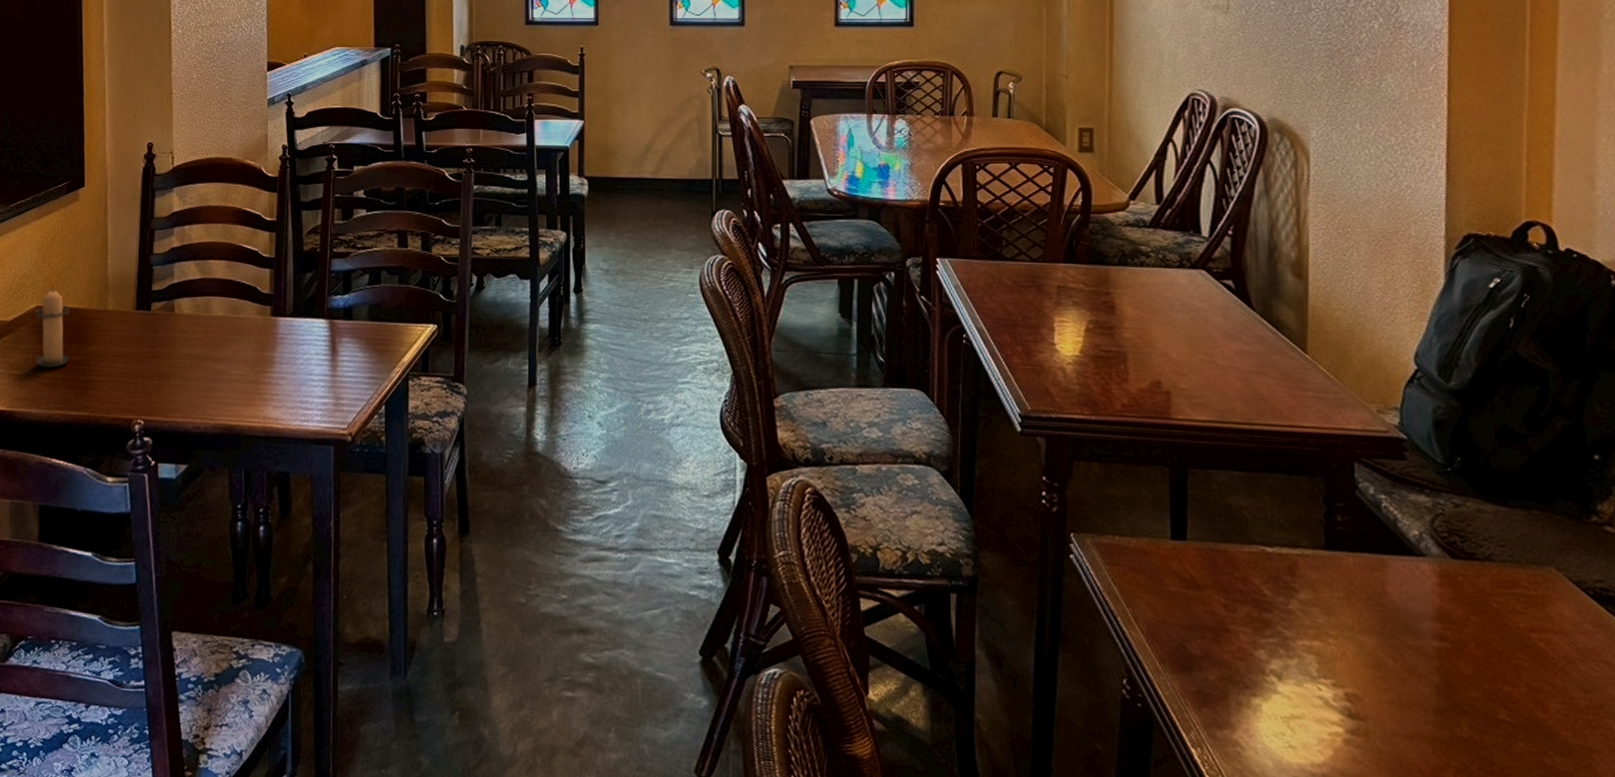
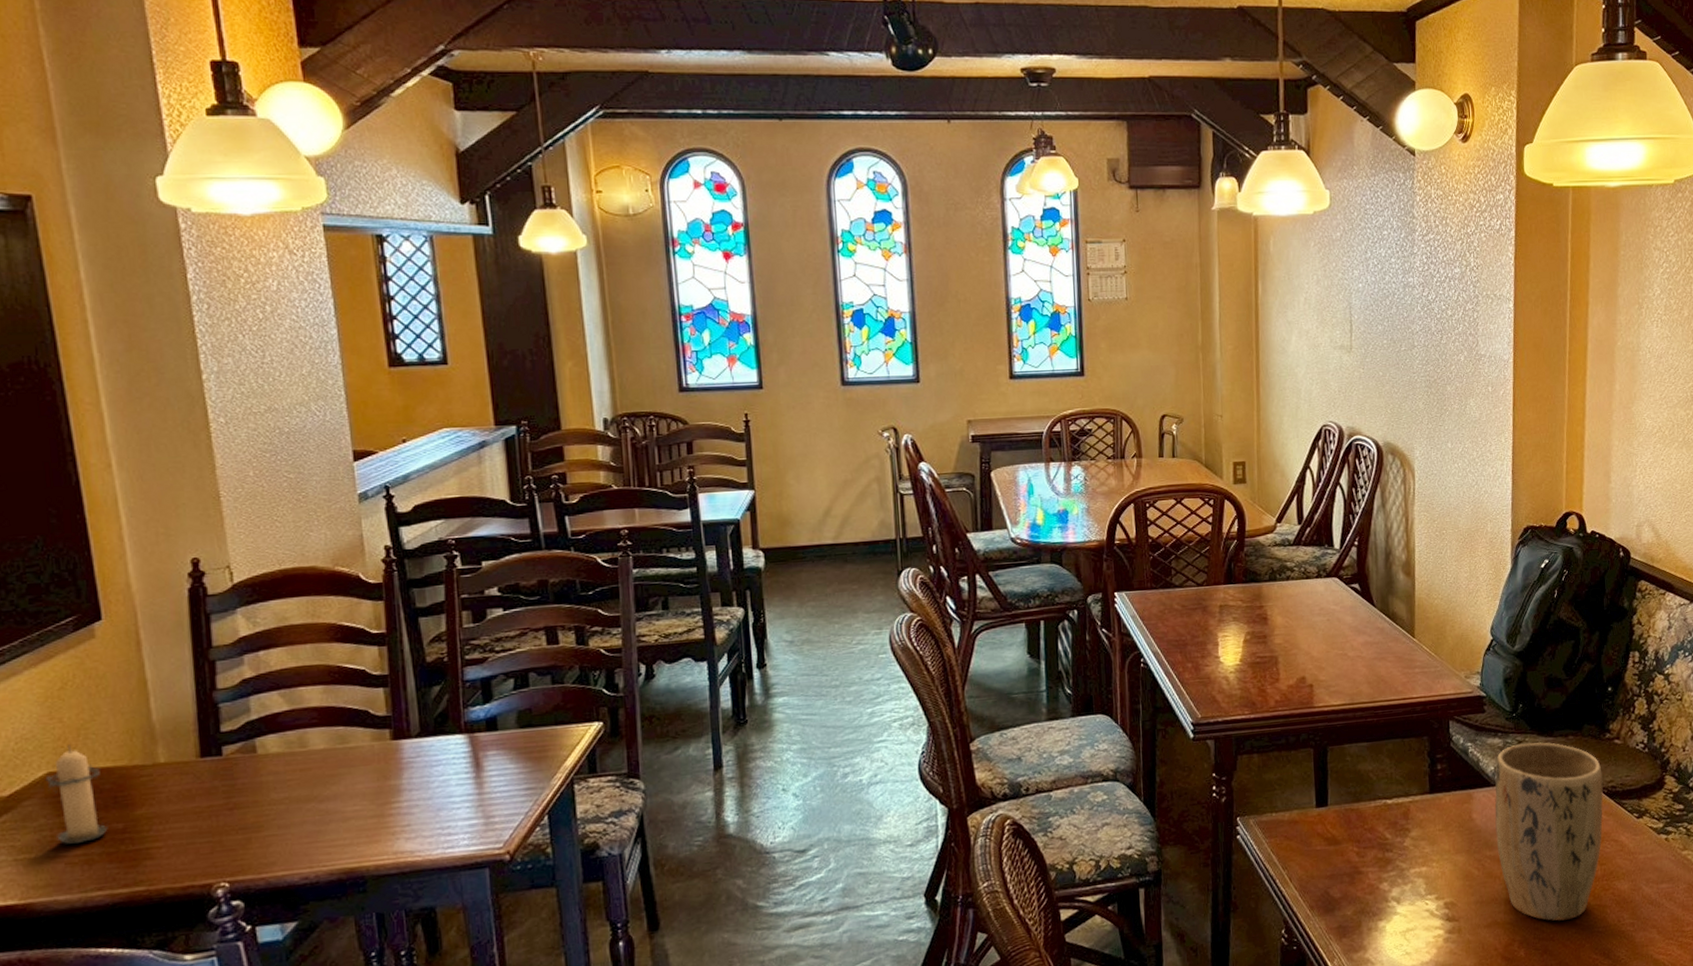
plant pot: none [1419,508,1588,756] -> present [1495,742,1604,921]

